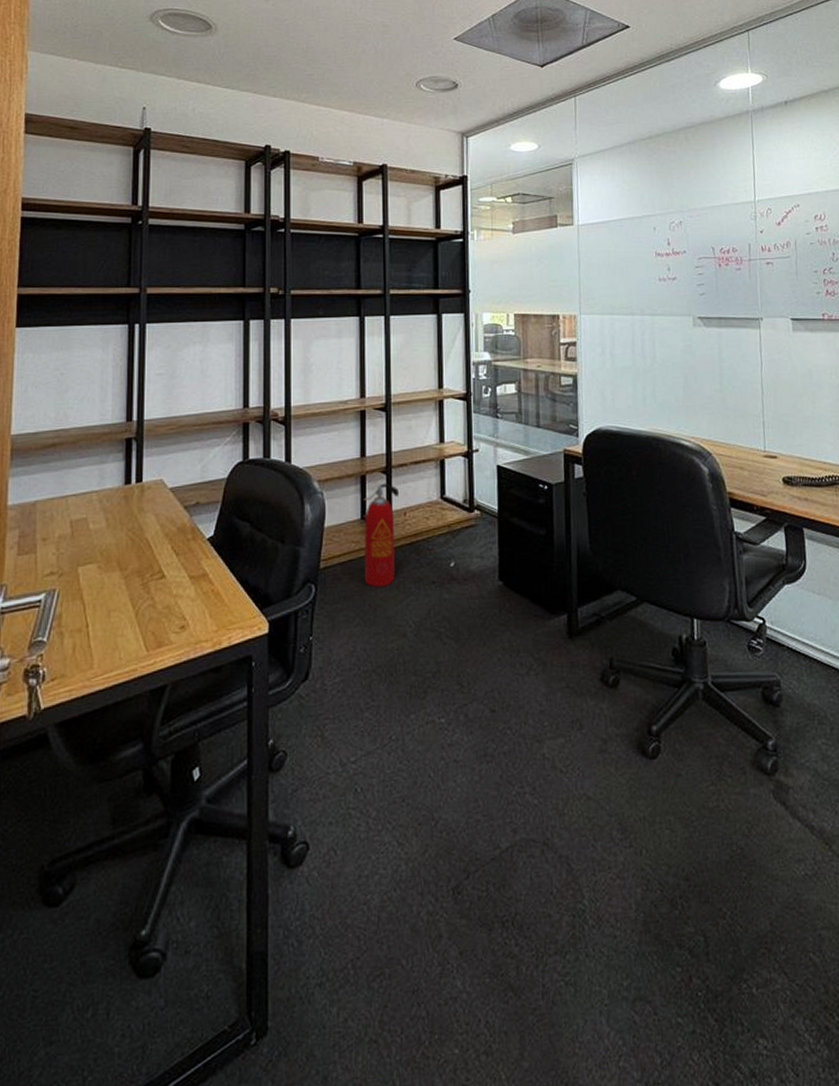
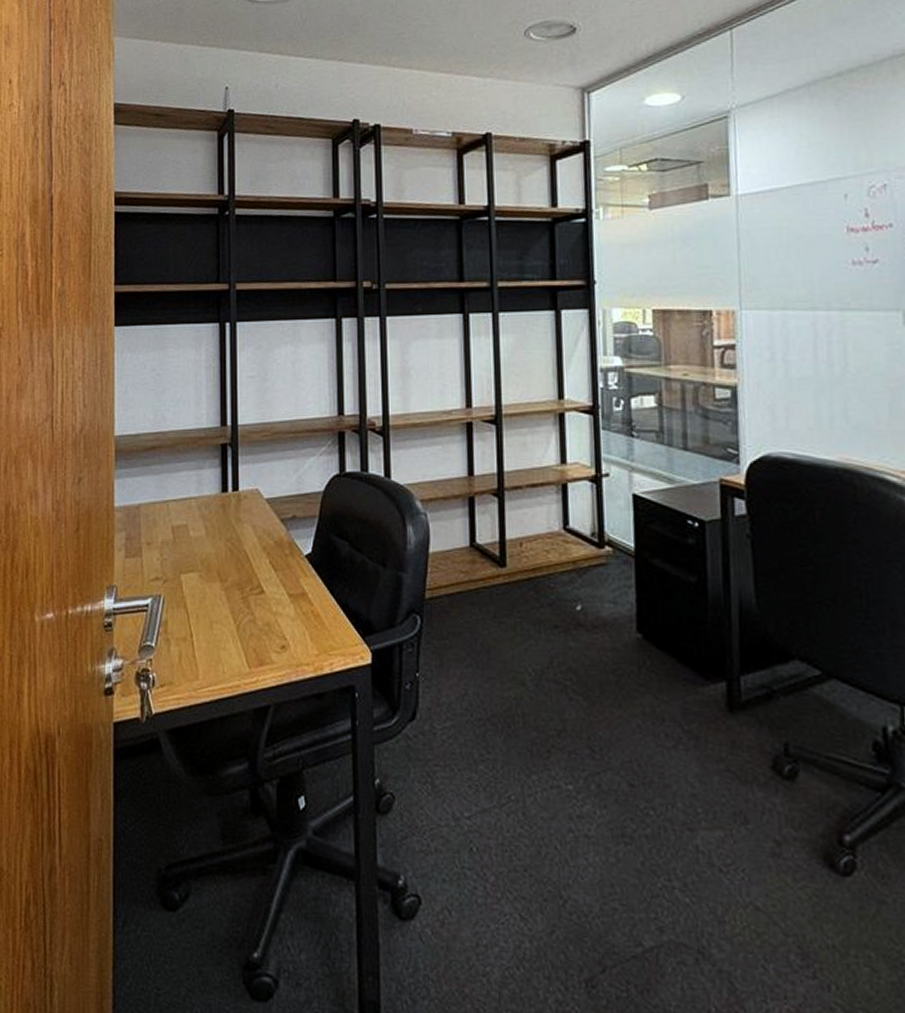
fire extinguisher: present [364,483,400,588] -> none [473,507,514,626]

